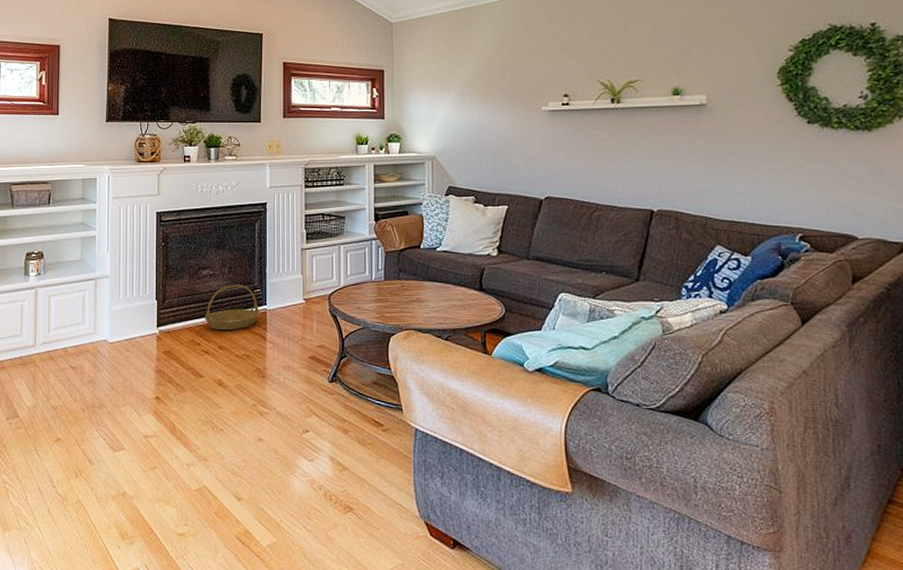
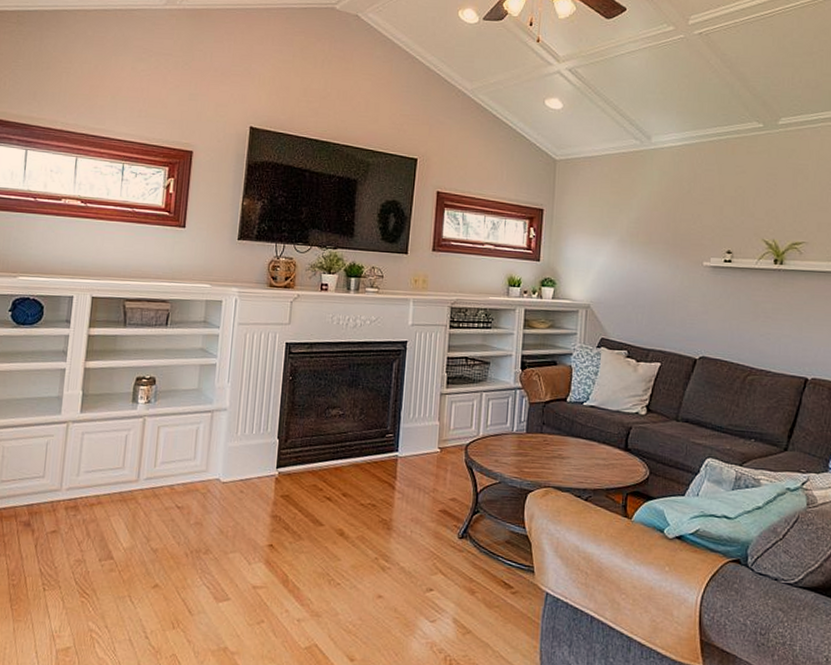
basket: present [204,284,260,331] -> none [329,427,391,477]

